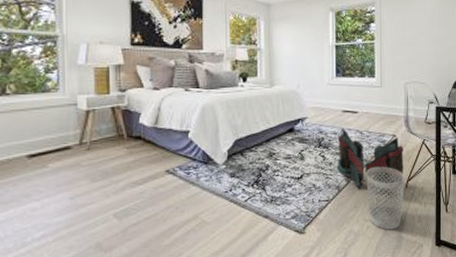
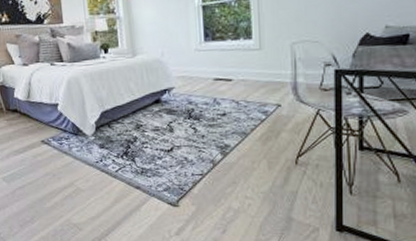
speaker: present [336,129,403,193] -> none [209,99,292,169]
wastebasket: present [366,166,405,230] -> none [245,140,294,210]

